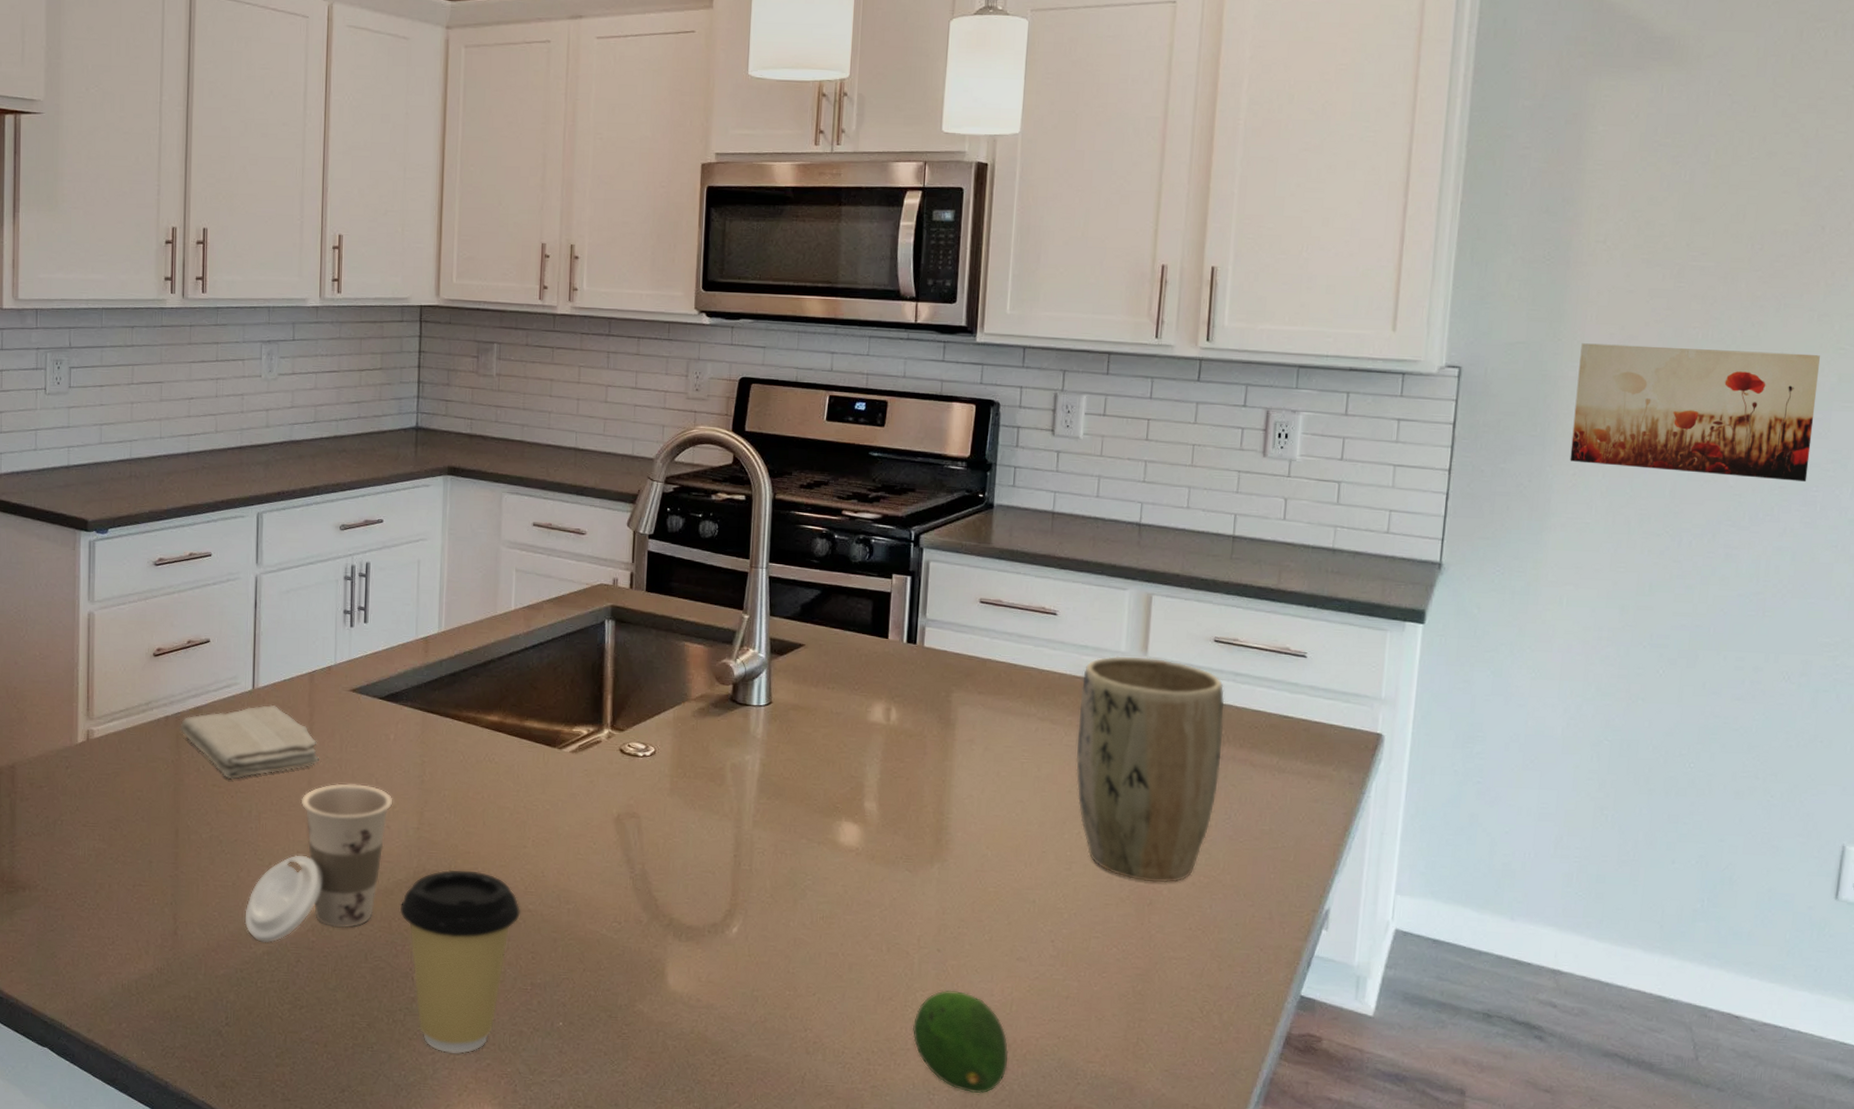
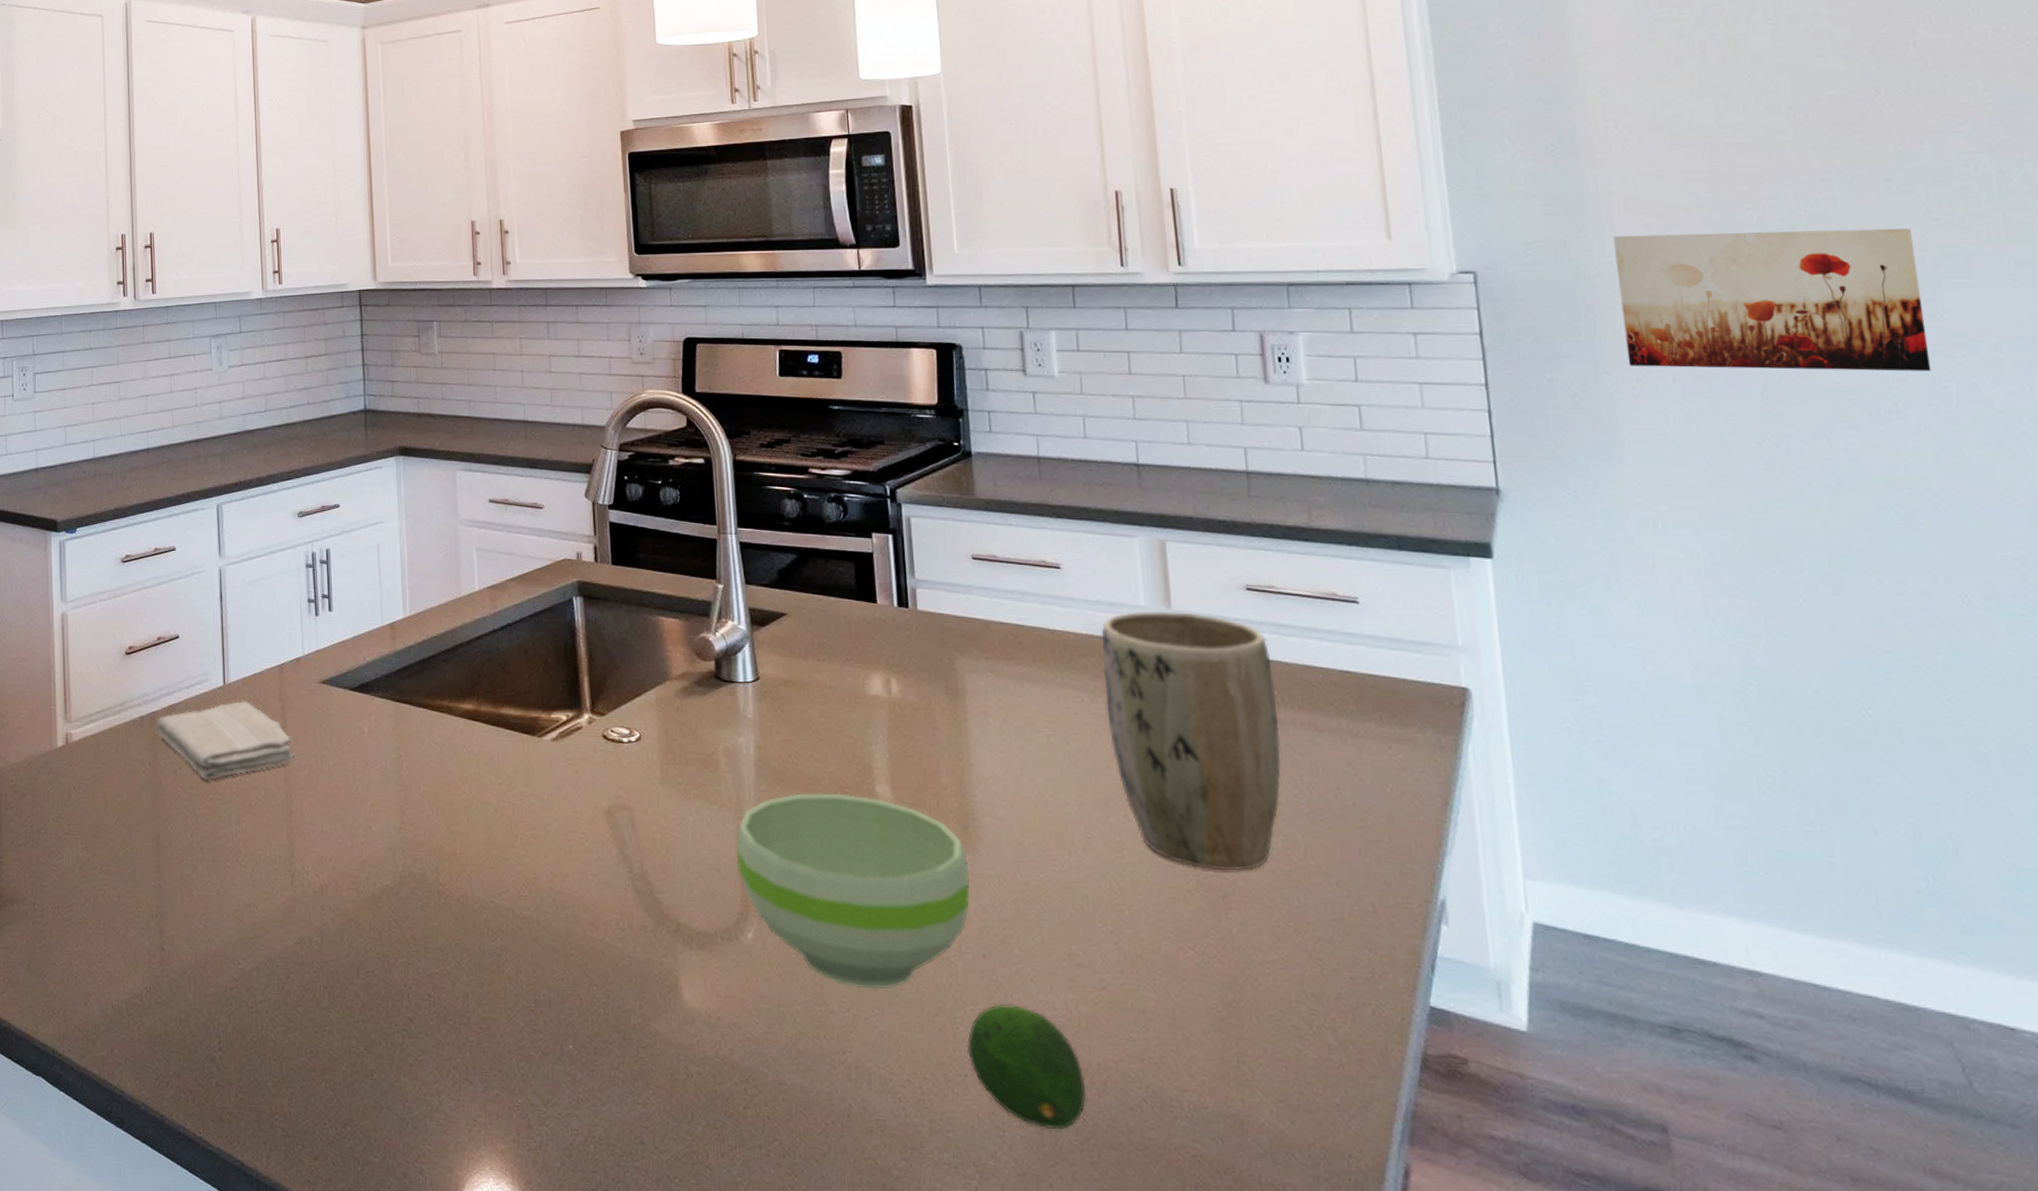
cup: present [244,783,393,943] -> none [230,781,373,957]
coffee cup: present [399,869,521,1054] -> none [388,873,516,1082]
bowl: none [730,806,937,978] -> present [735,792,971,990]

